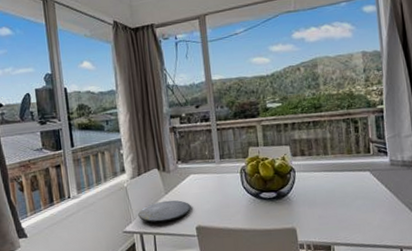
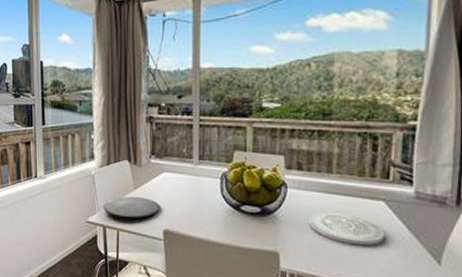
plate: none [316,185,374,211] -> present [310,211,385,246]

